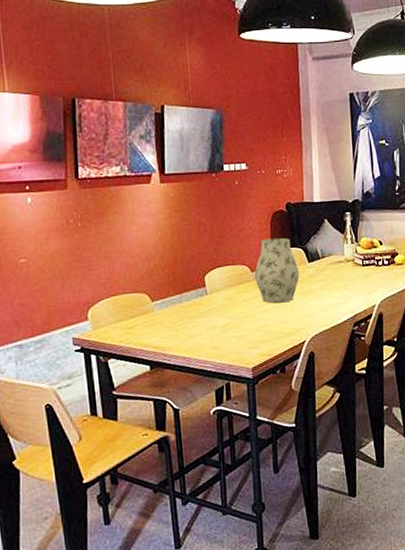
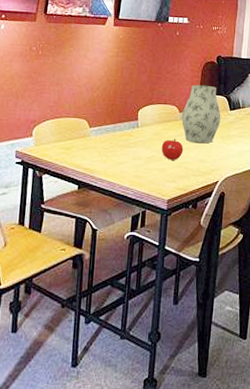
fruit: none [236,301,262,325] -> present [161,138,184,160]

